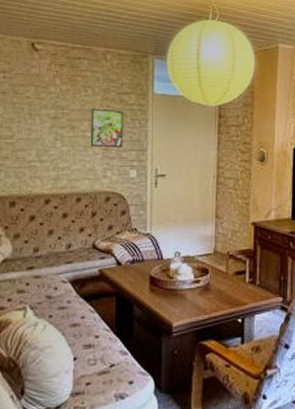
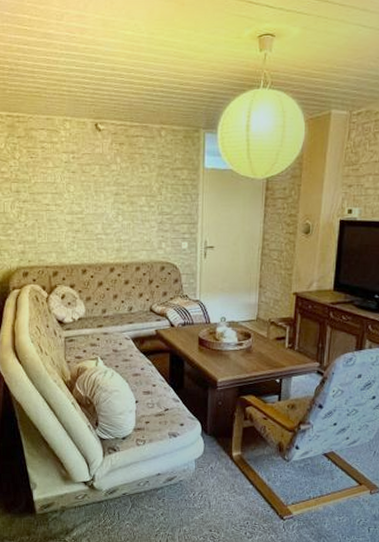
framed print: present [90,108,124,148] -> none [147,184,177,222]

